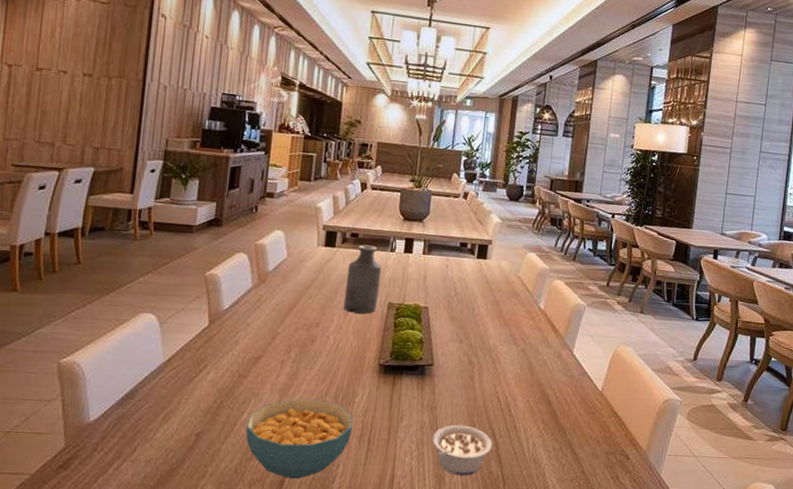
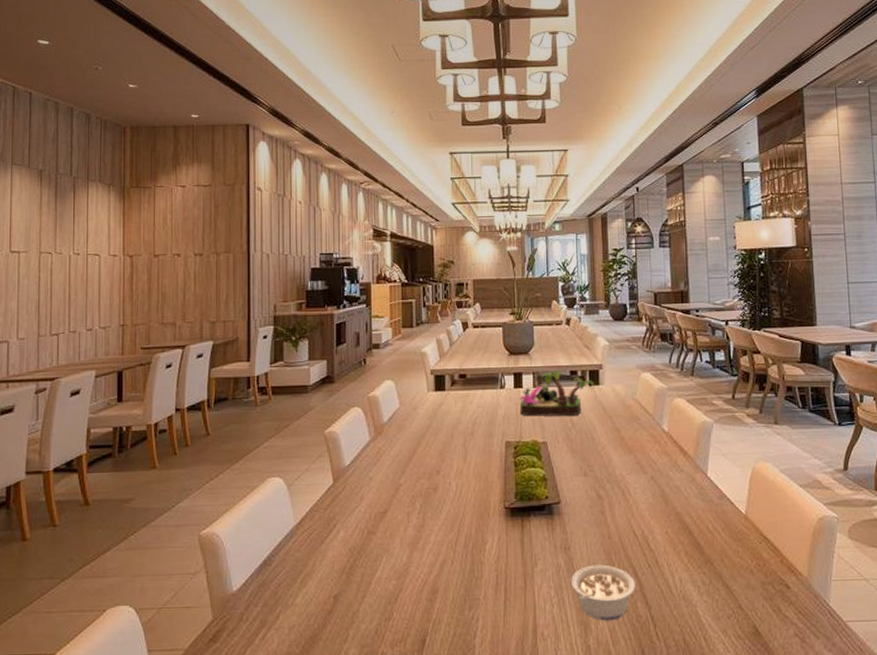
cereal bowl: present [245,398,353,479] -> none [381,550,487,636]
bottle: present [343,244,382,314] -> none [460,384,495,456]
plant: none [406,241,482,286] -> present [519,371,595,417]

